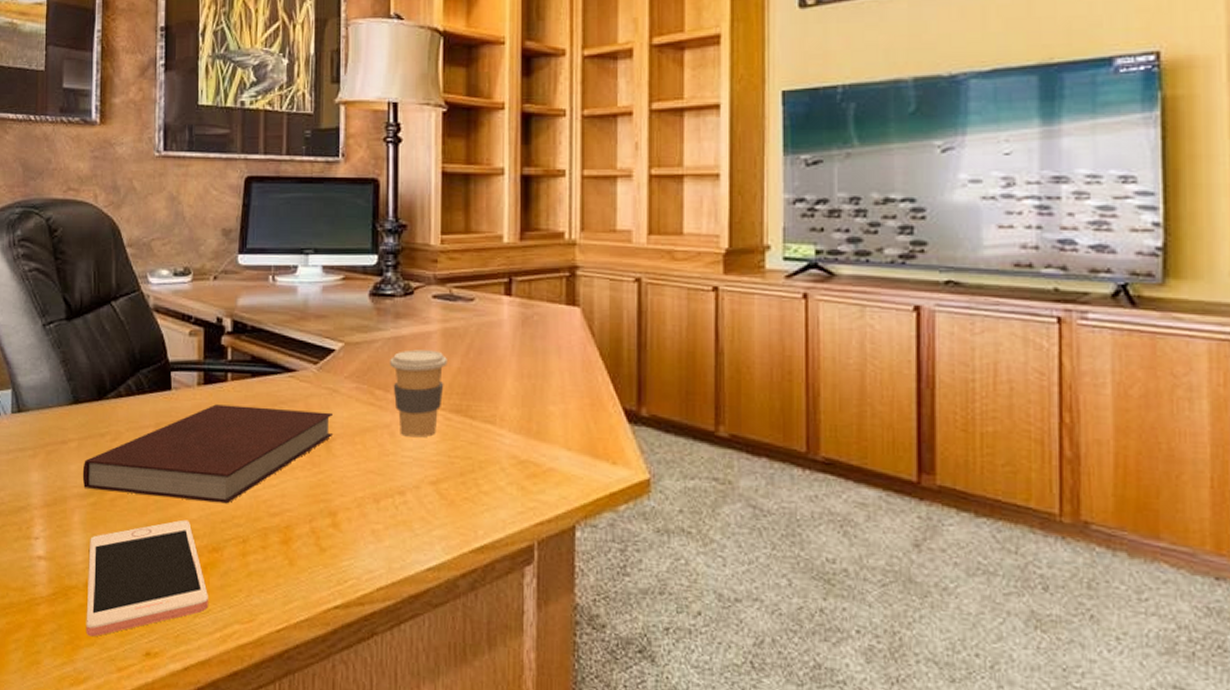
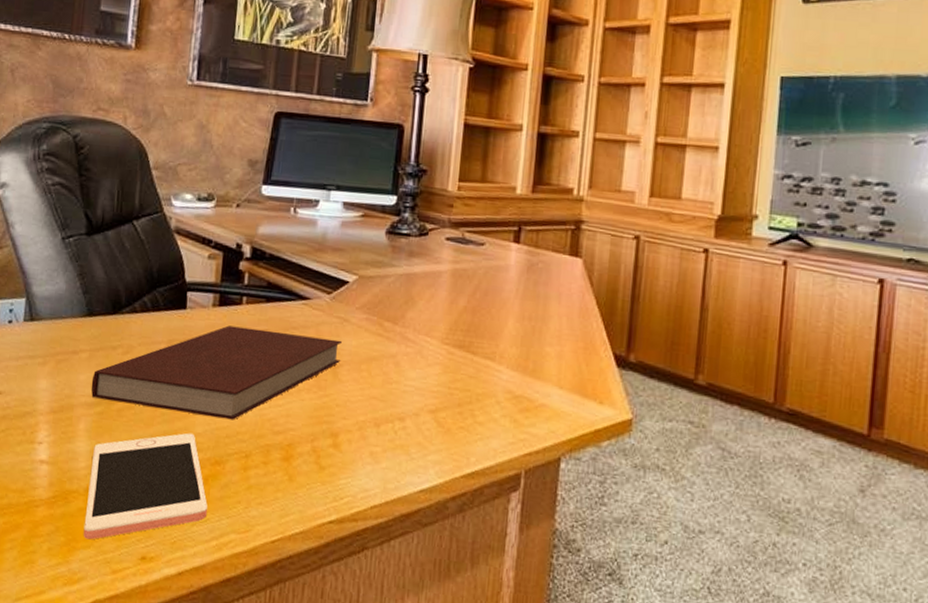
coffee cup: present [390,349,447,438] -> none [400,286,455,369]

